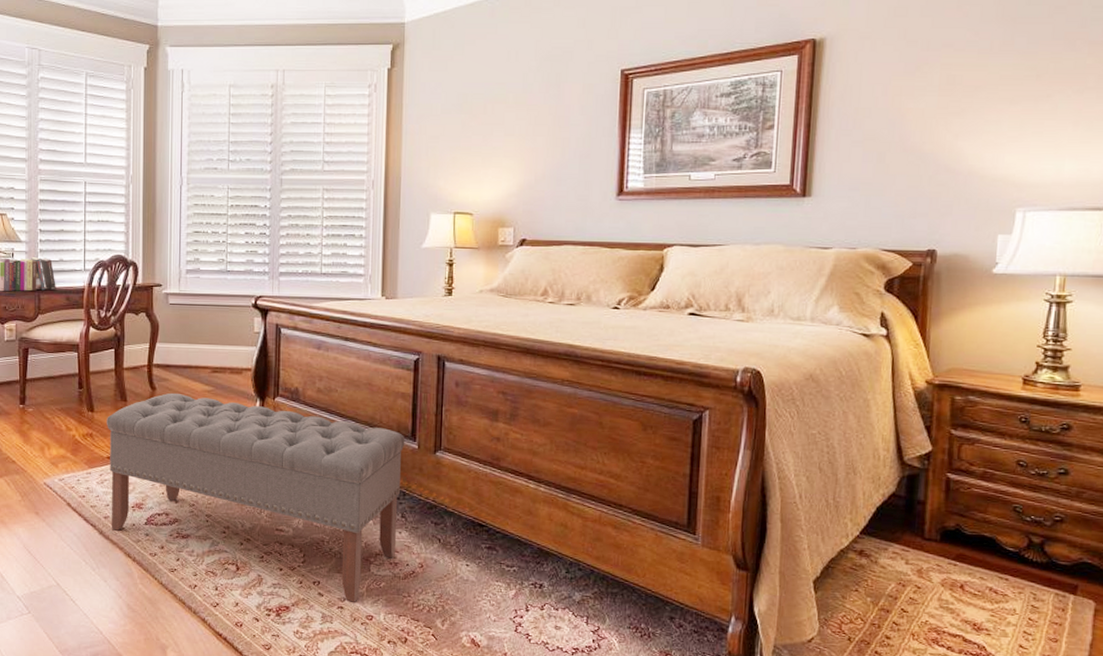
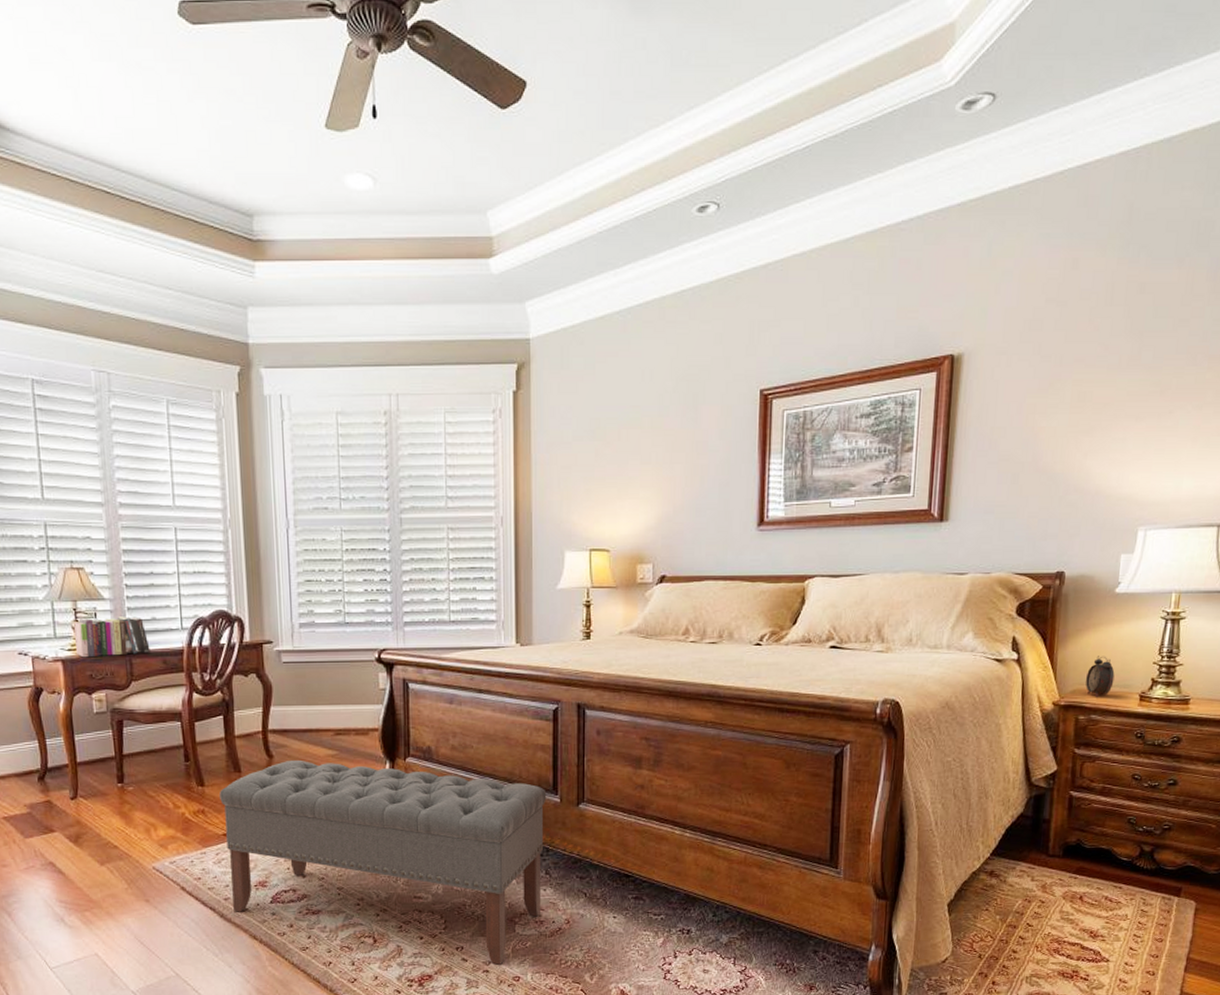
alarm clock: none [962,336,994,379] -> present [1085,656,1115,698]

